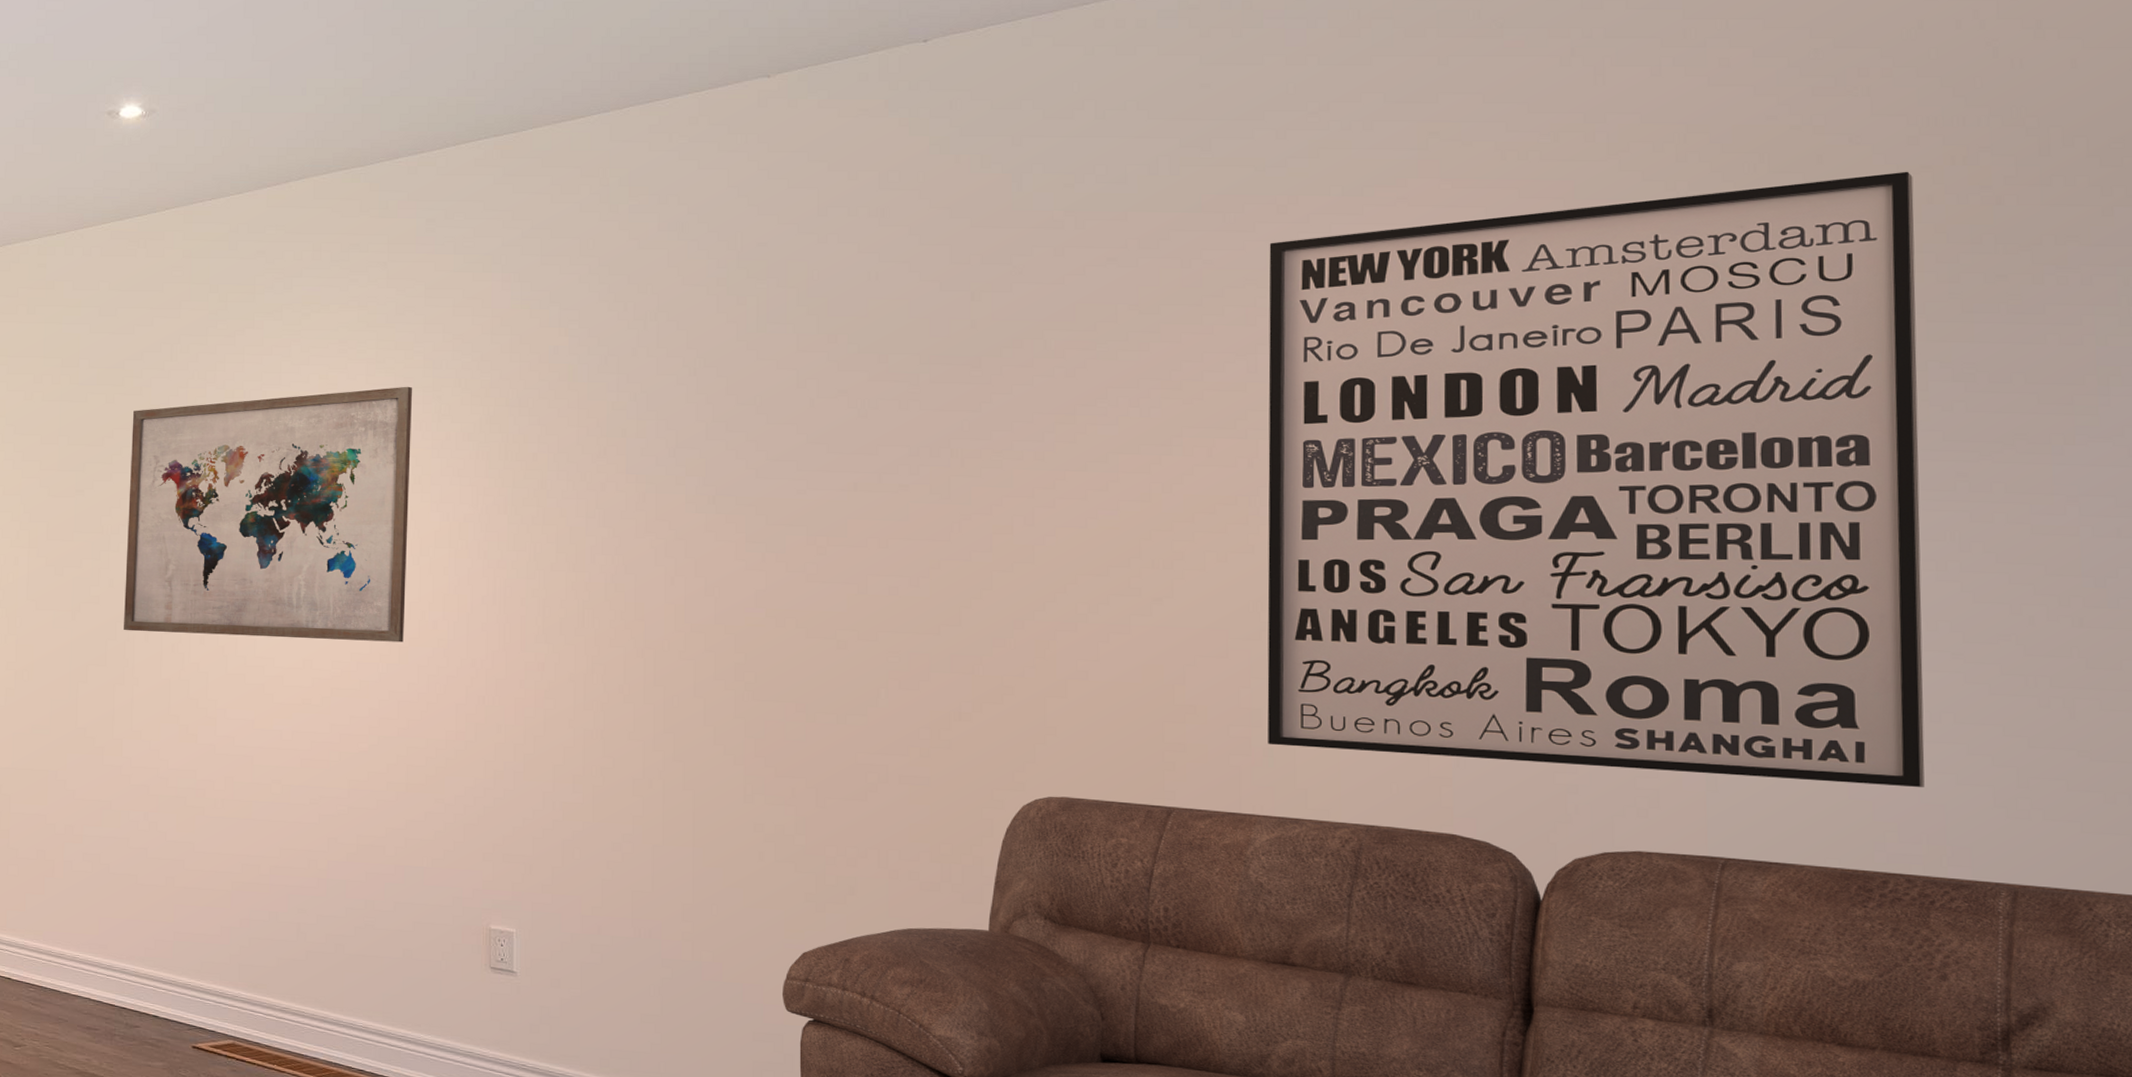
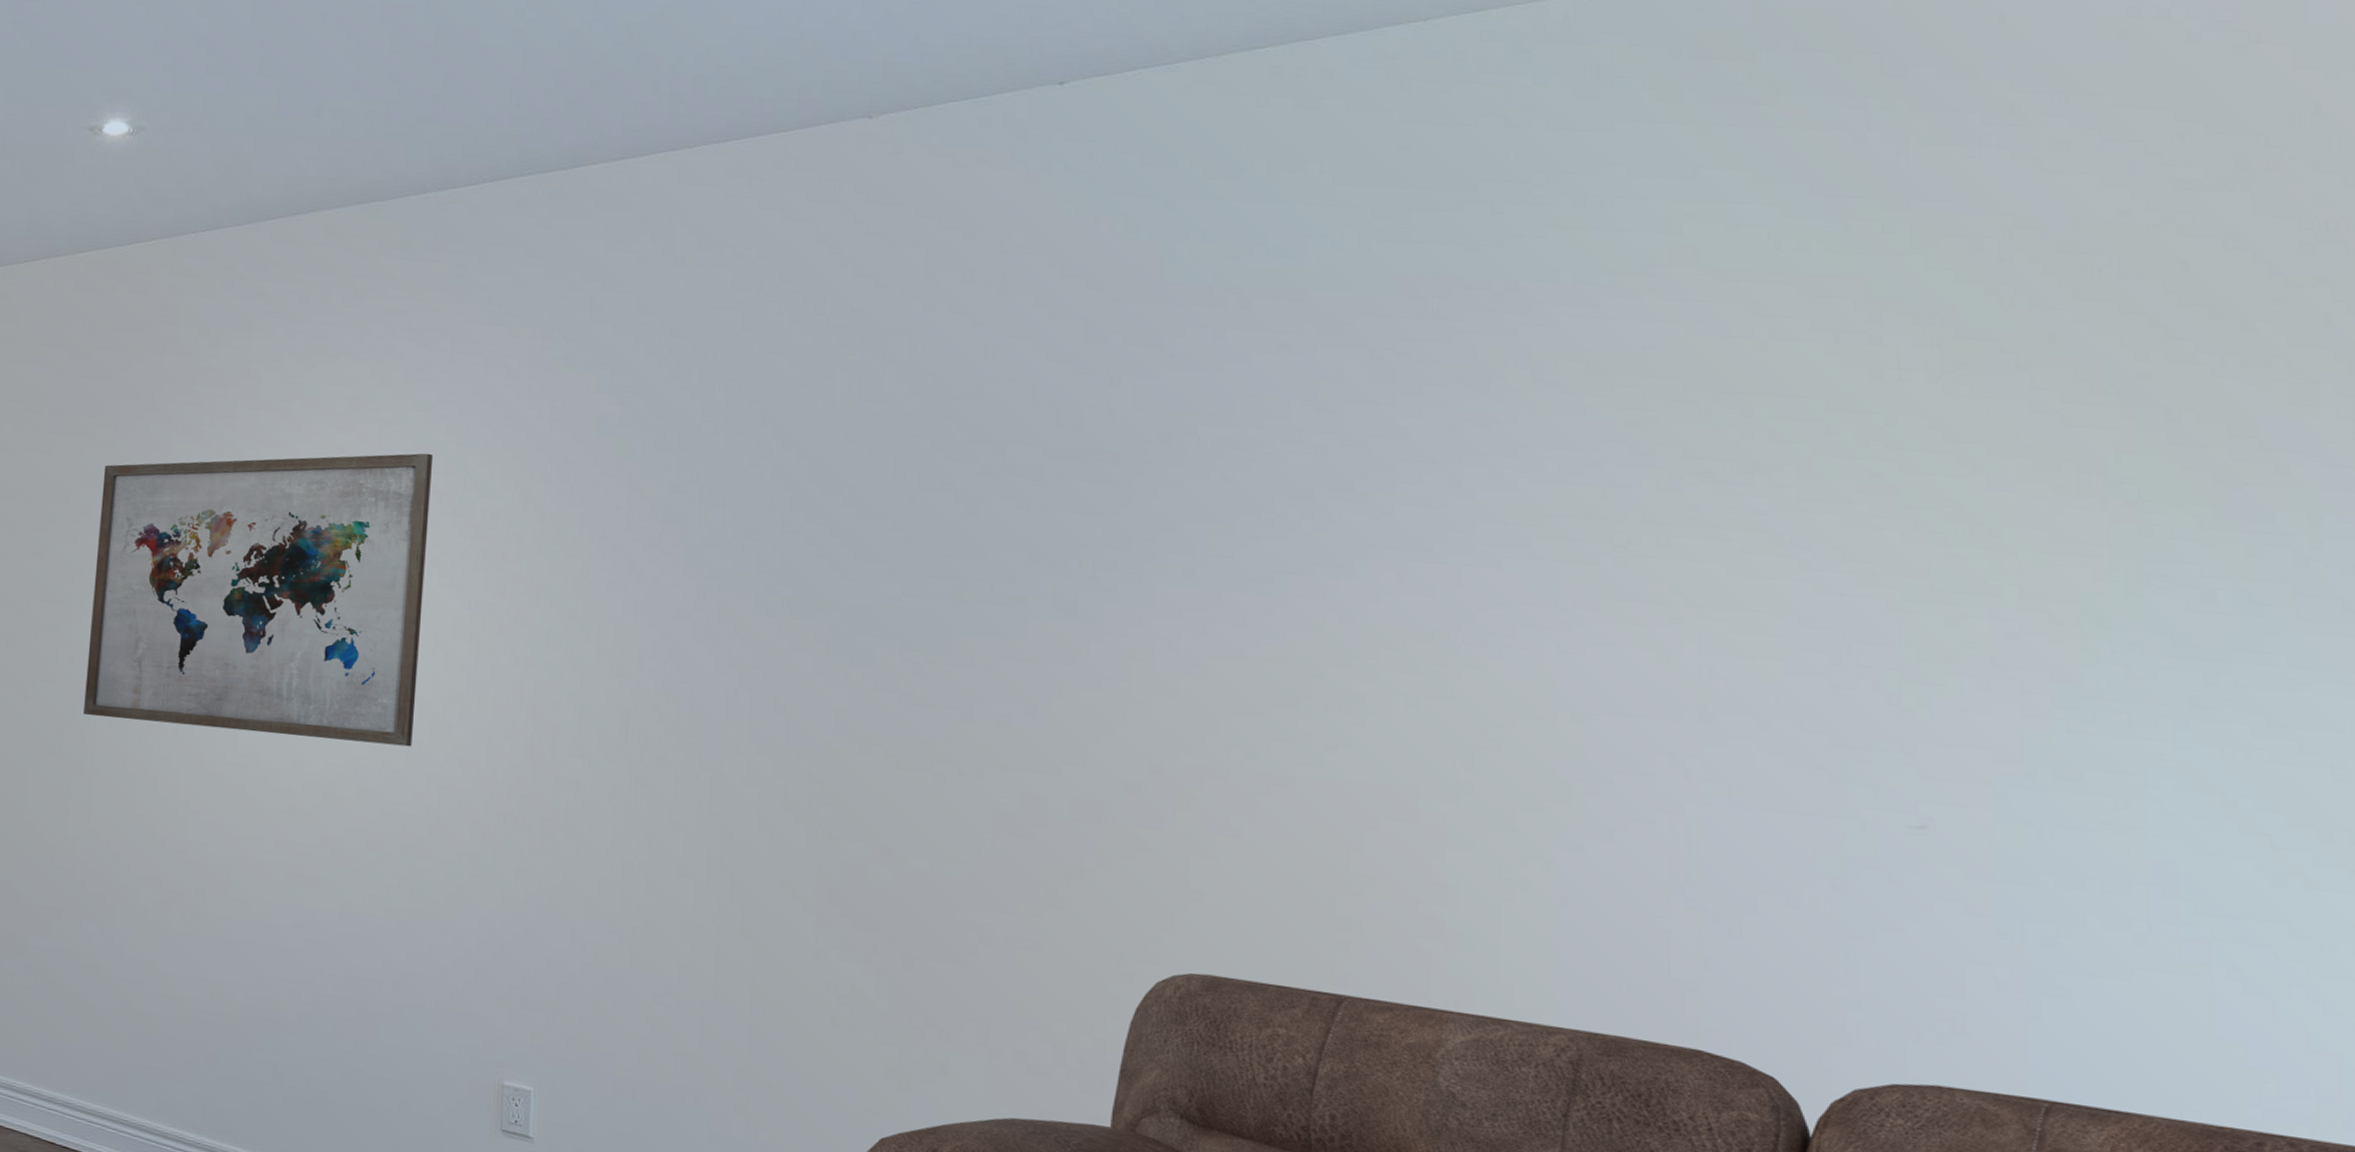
wall art: present [1267,171,1925,788] -> none [1466,284,2314,1032]

